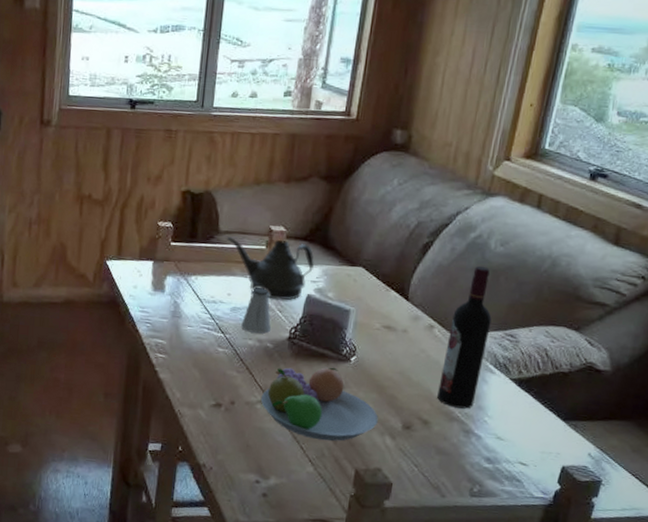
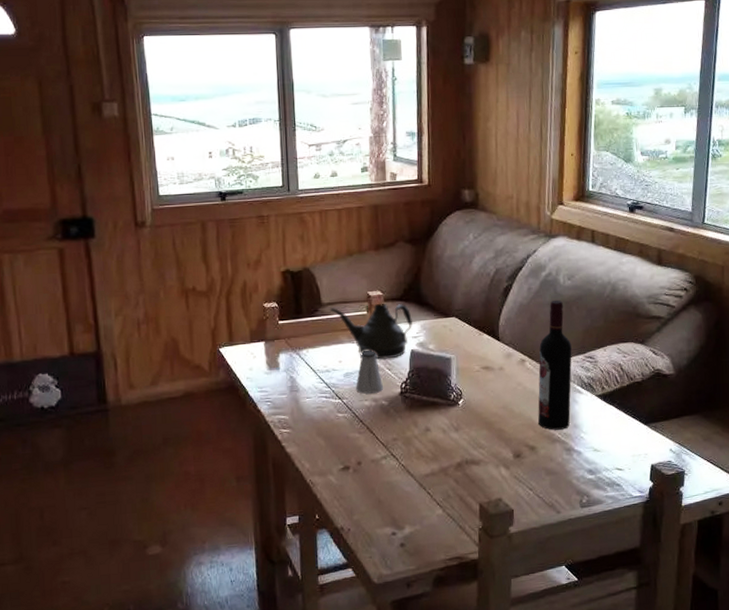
fruit bowl: present [260,367,378,441] -> none [384,413,492,483]

